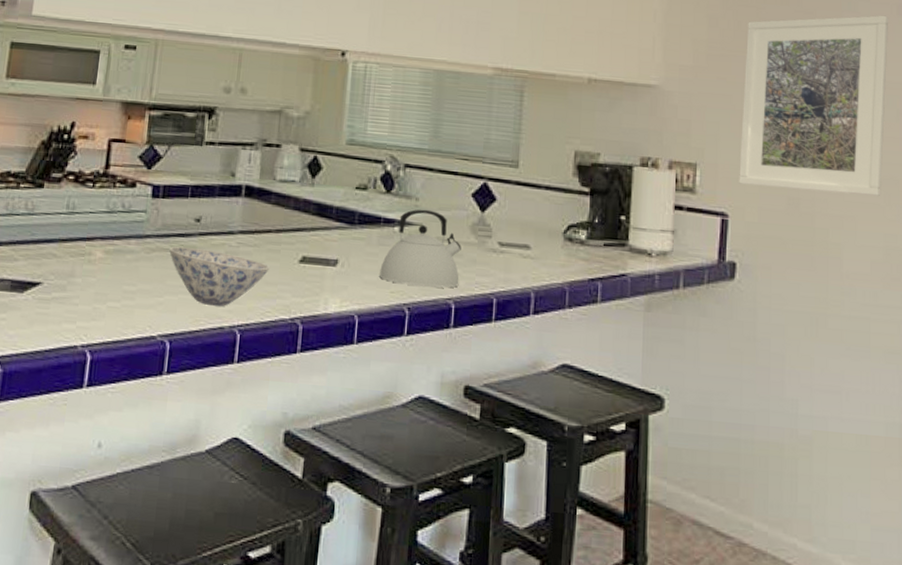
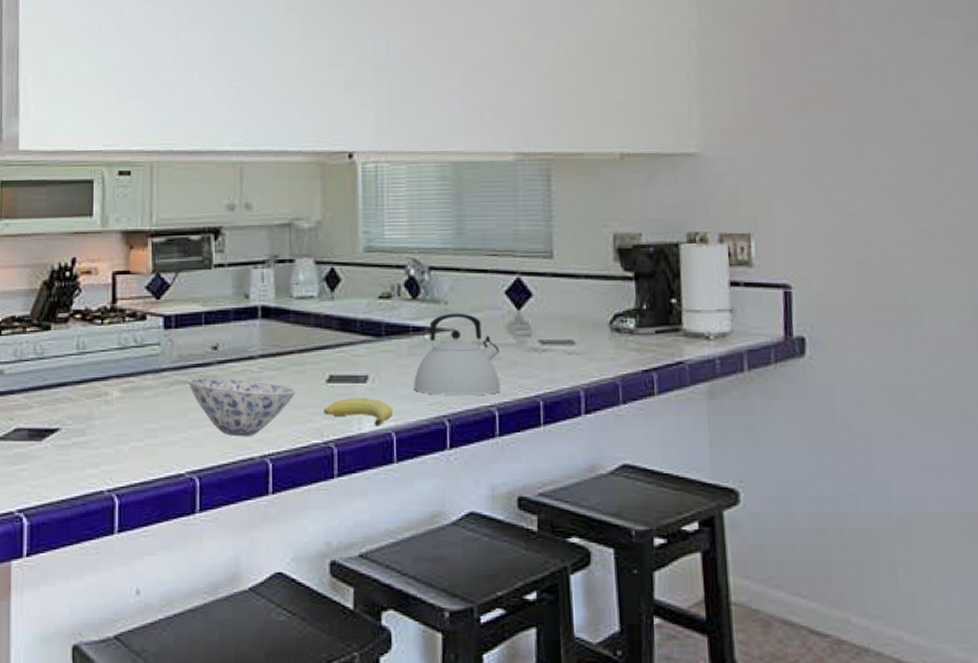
fruit: none [293,279,358,309] -> present [324,398,394,427]
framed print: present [739,15,889,197] -> none [793,48,963,251]

